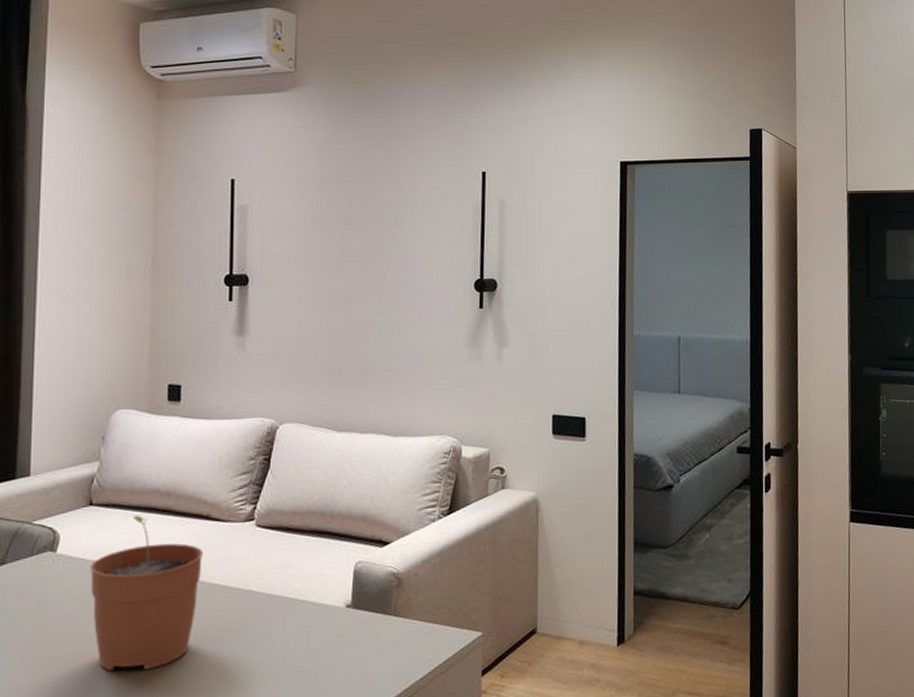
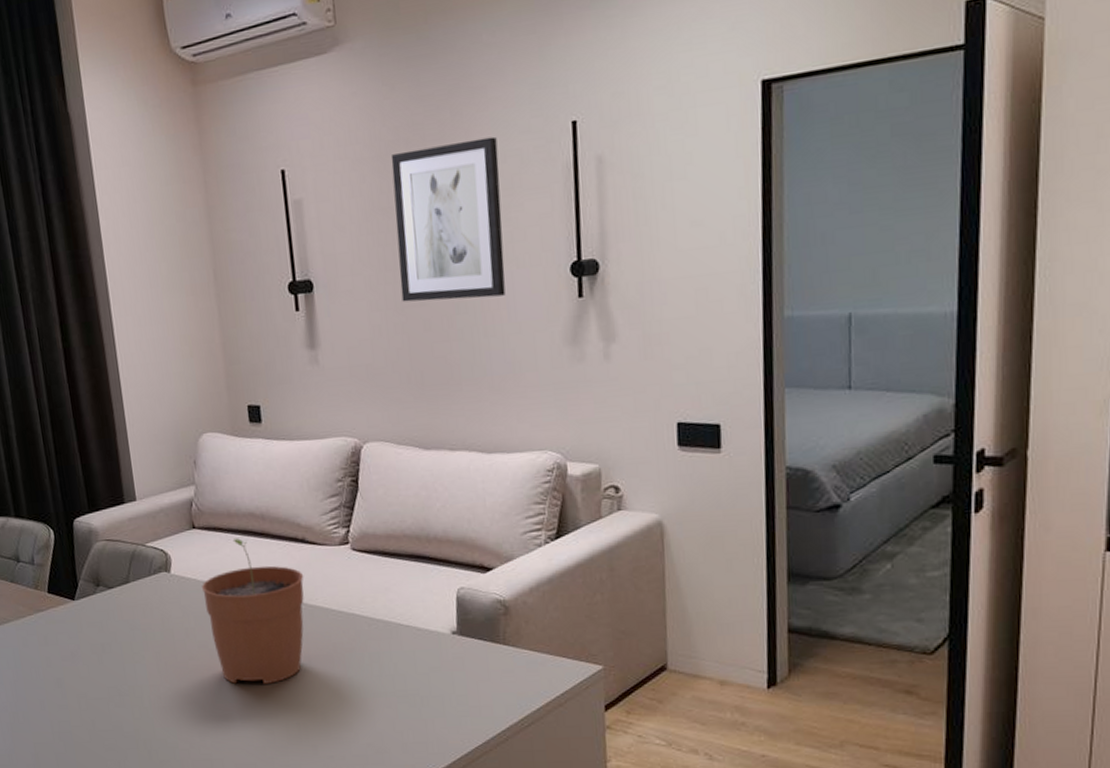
wall art: none [329,175,422,303] -> present [391,136,506,302]

